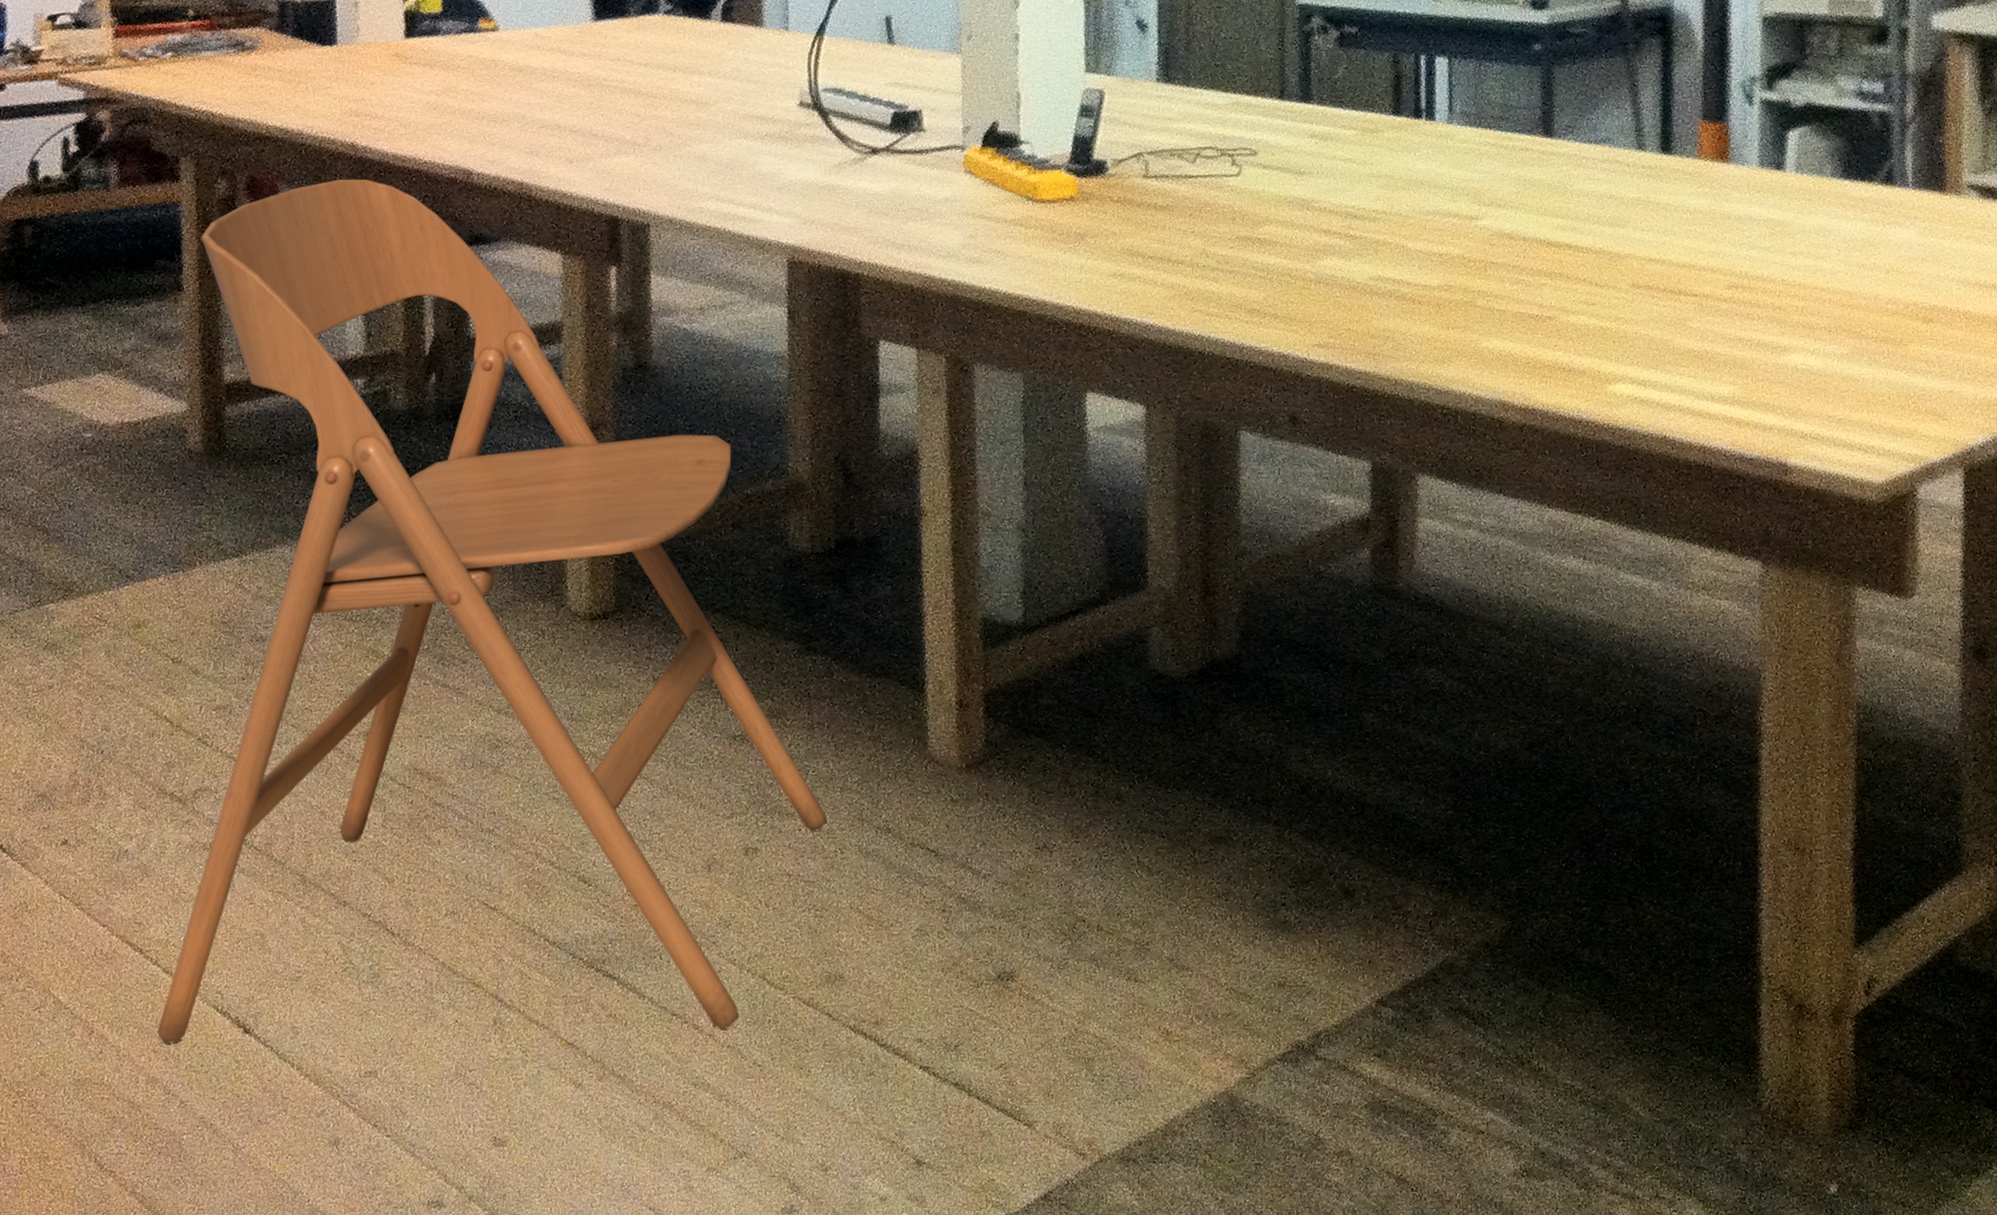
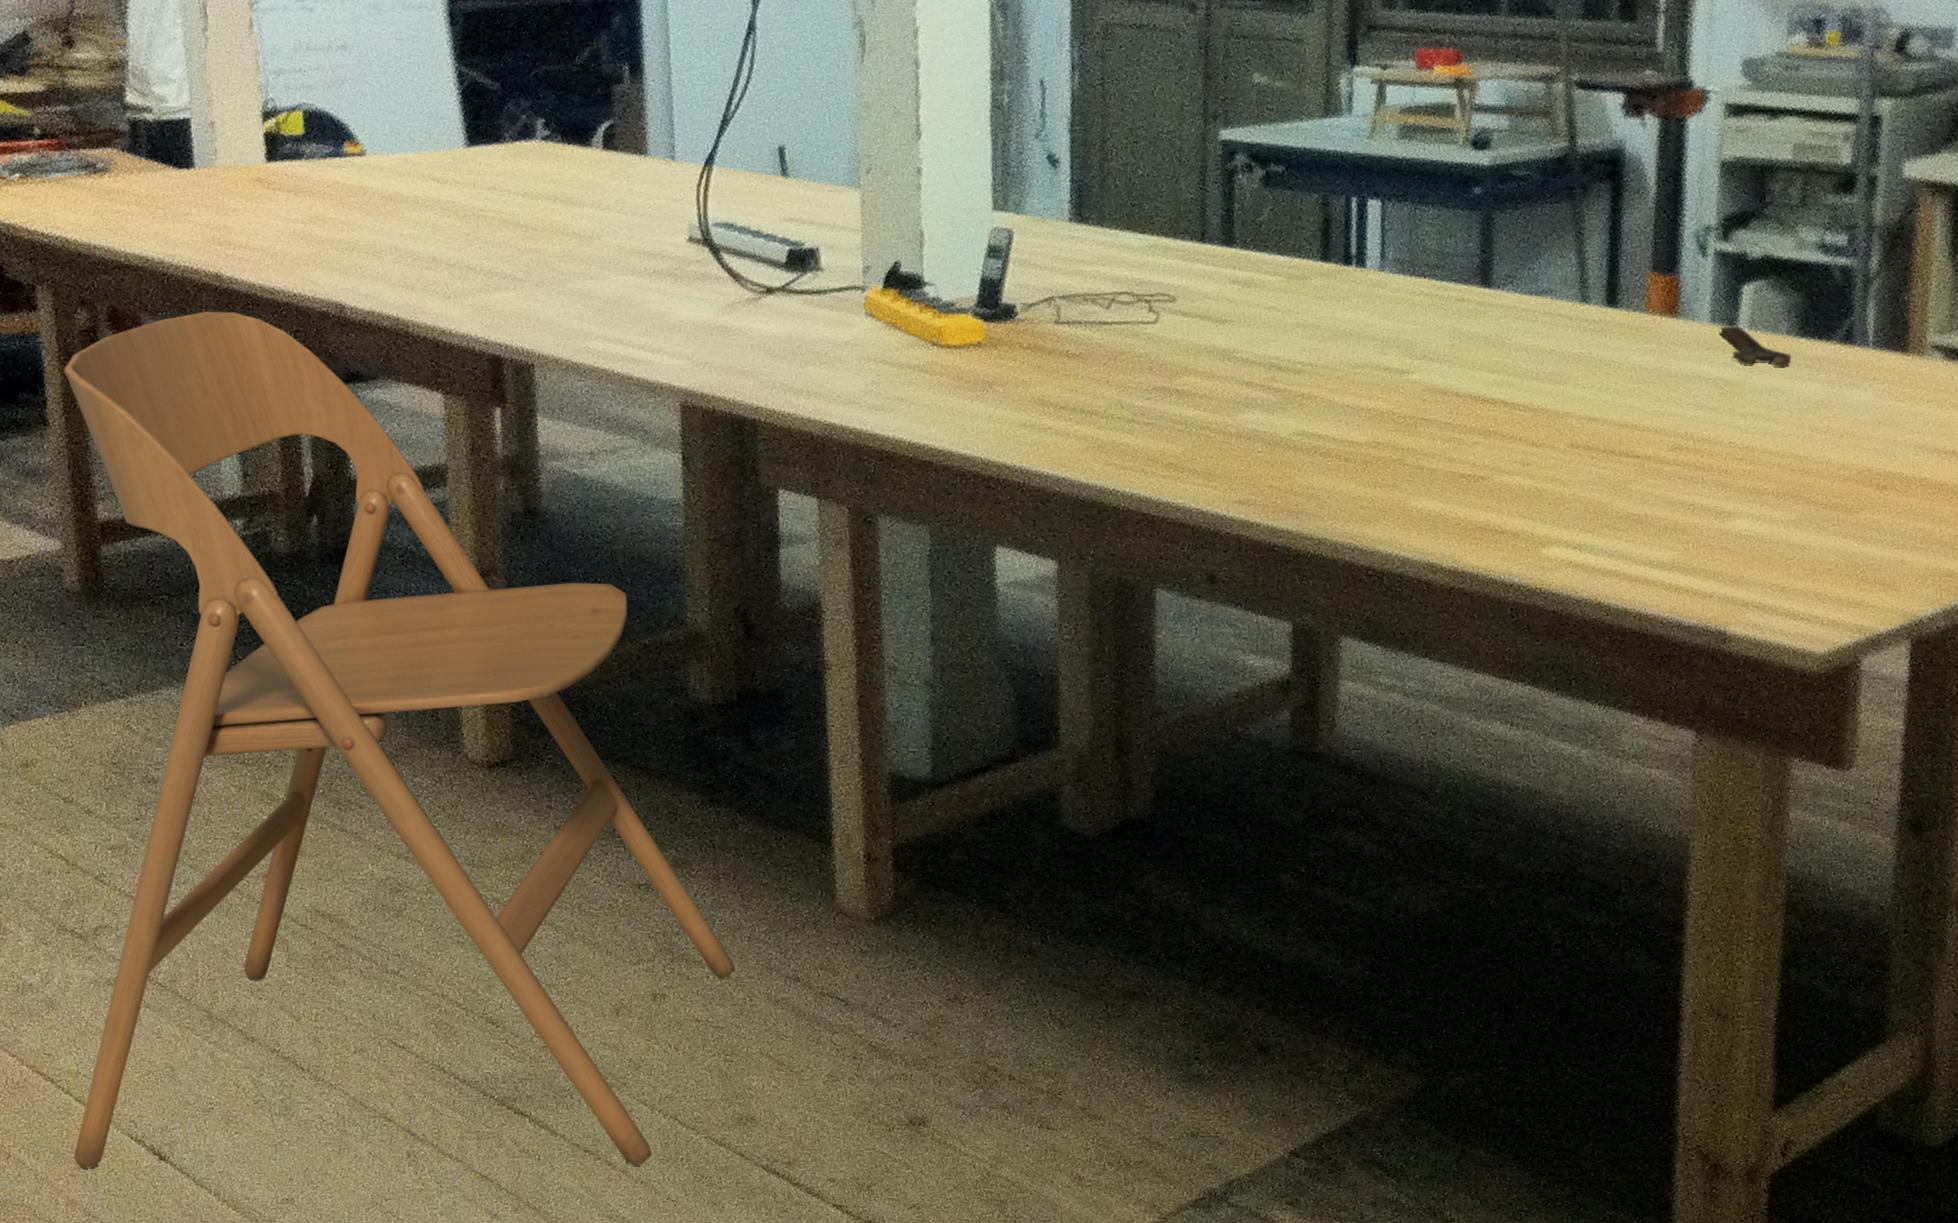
wrench: none [1769,169,1836,208] -> present [1721,326,1791,367]

